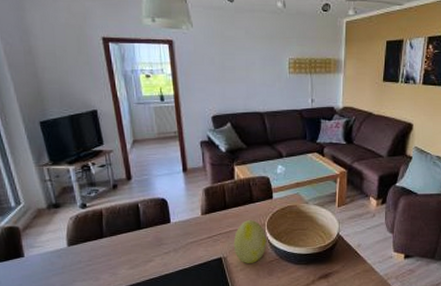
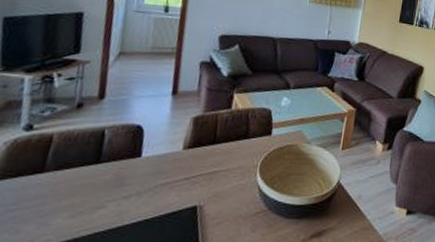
decorative egg: present [233,219,267,263] -> none [214,158,257,215]

